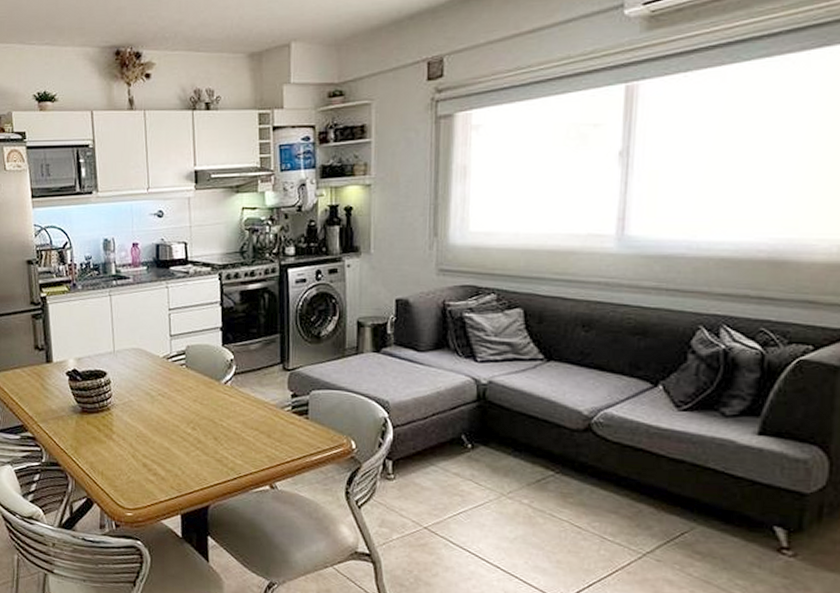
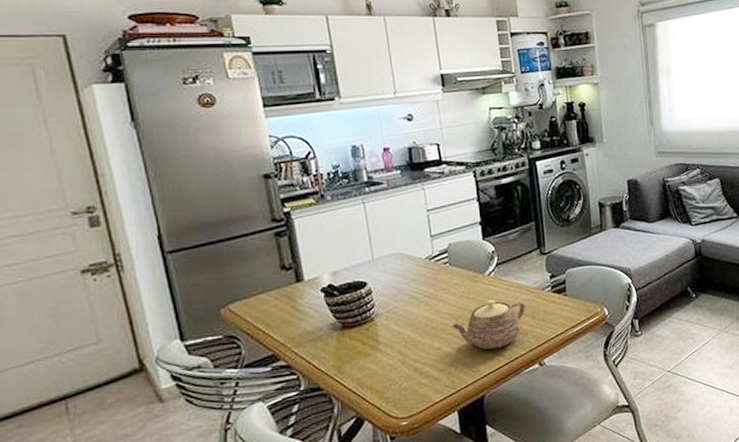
teapot: none [182,409,262,461] -> present [451,299,526,350]

